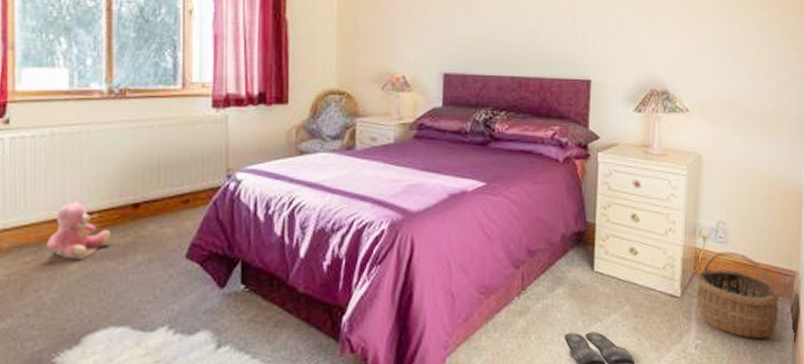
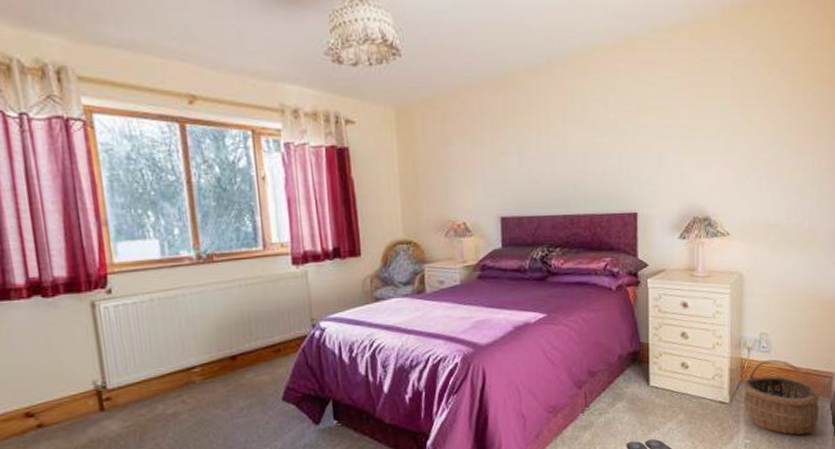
teddy bear: present [47,199,111,259] -> none [158,356,214,409]

